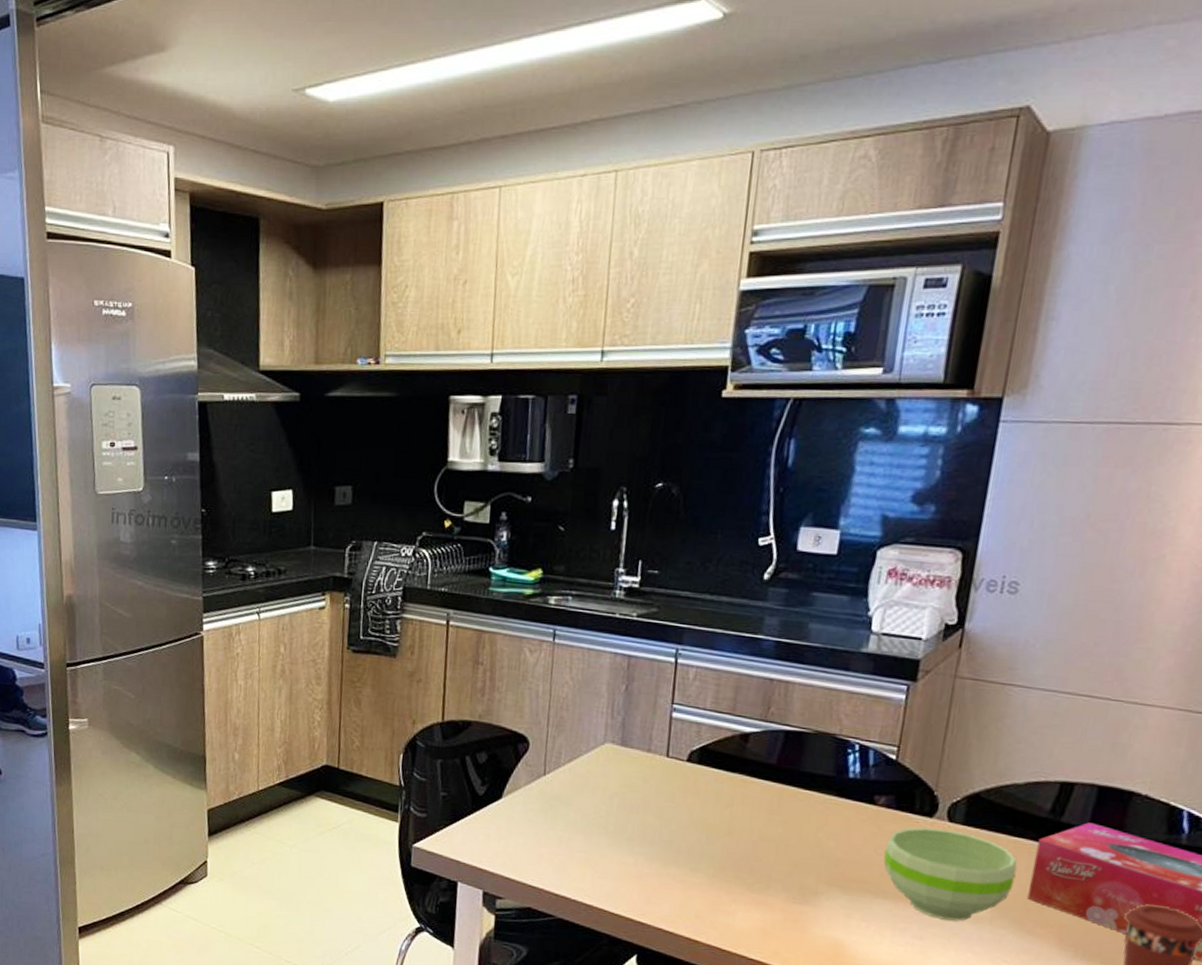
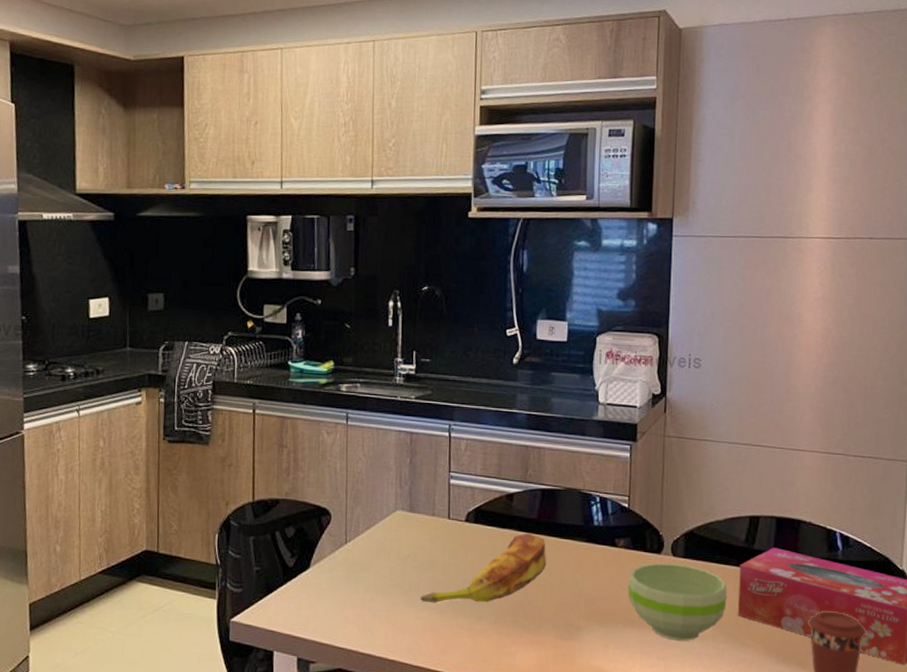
banana: none [626,780,784,854] -> present [420,533,547,603]

